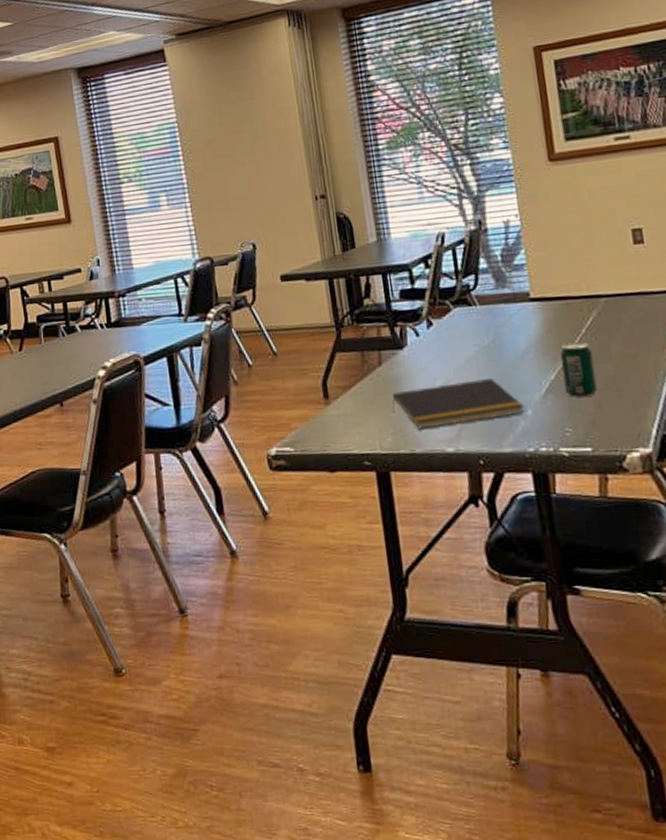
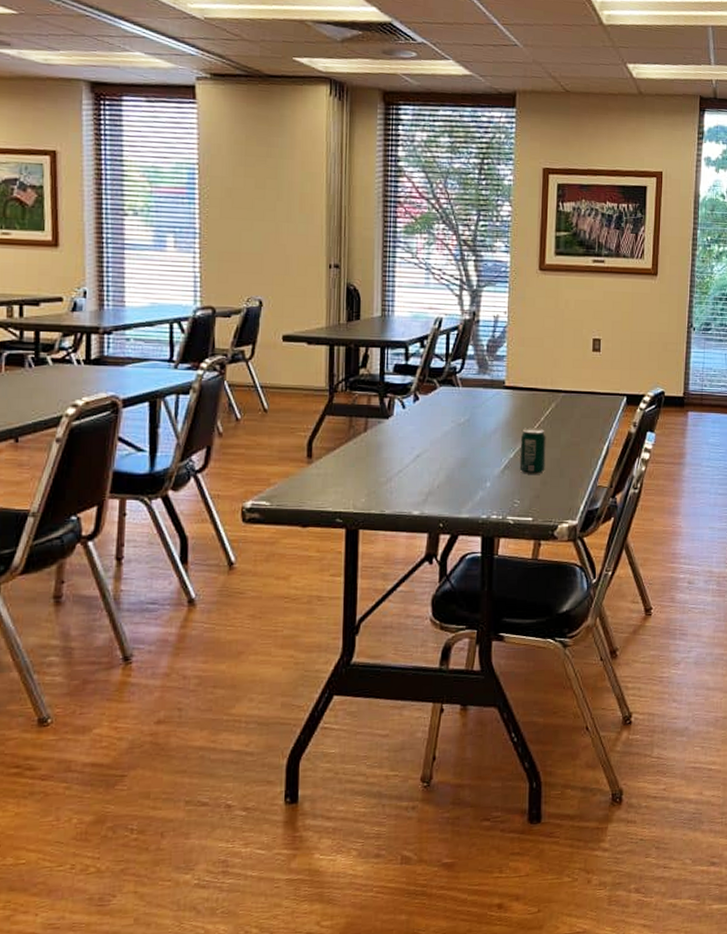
notepad: present [392,378,525,429] -> none [369,452,485,492]

